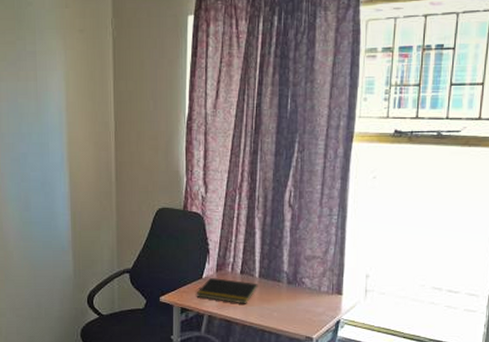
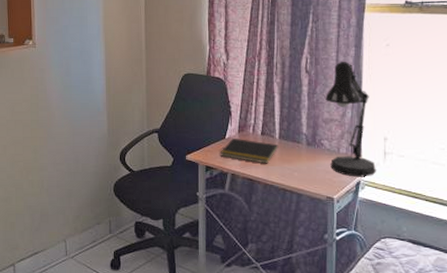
desk lamp: none [308,195,358,316] -> present [325,62,377,177]

